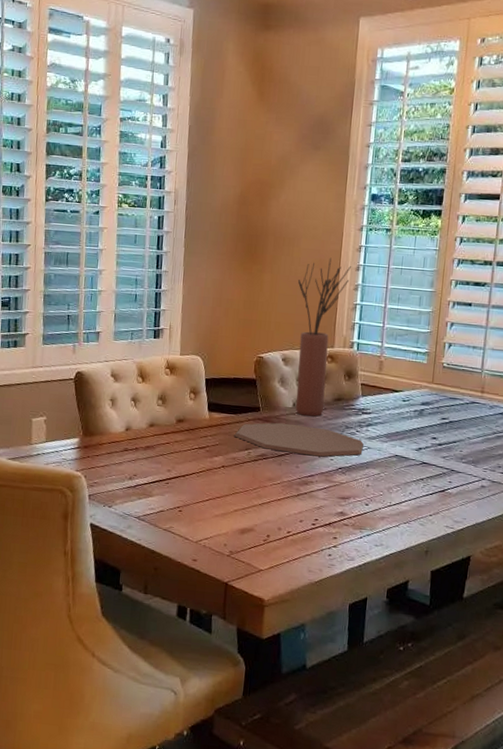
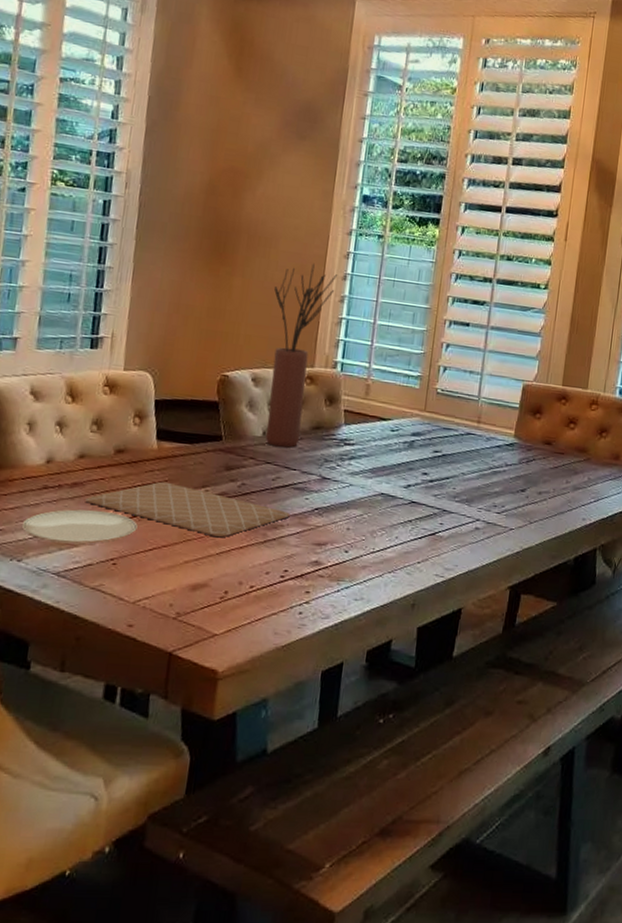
plate: none [110,467,197,495] -> present [21,509,138,544]
placemat: none [156,445,318,491] -> present [85,481,290,538]
placemat: present [234,422,364,457] -> none [188,454,345,496]

